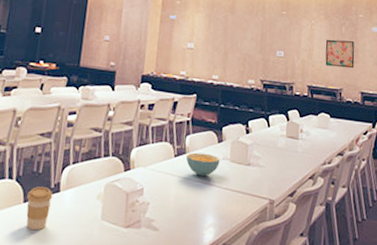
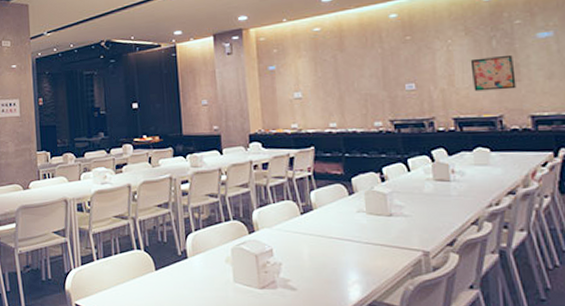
coffee cup: present [26,186,53,231] -> none [157,255,182,296]
cereal bowl: present [186,152,220,177] -> none [313,208,354,232]

